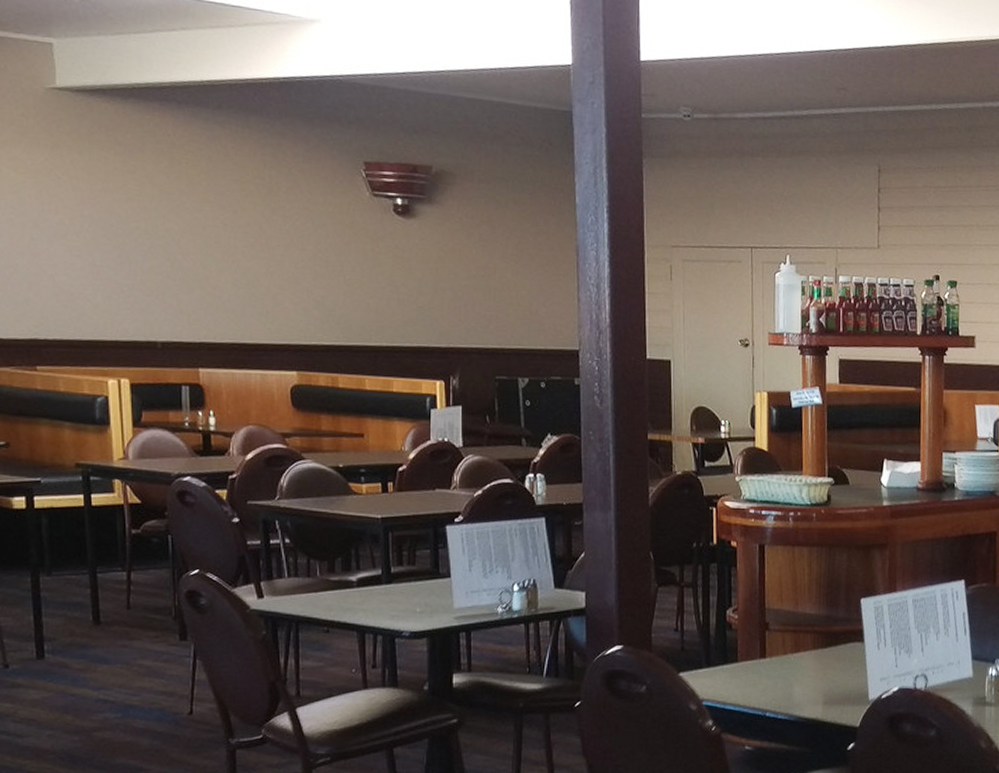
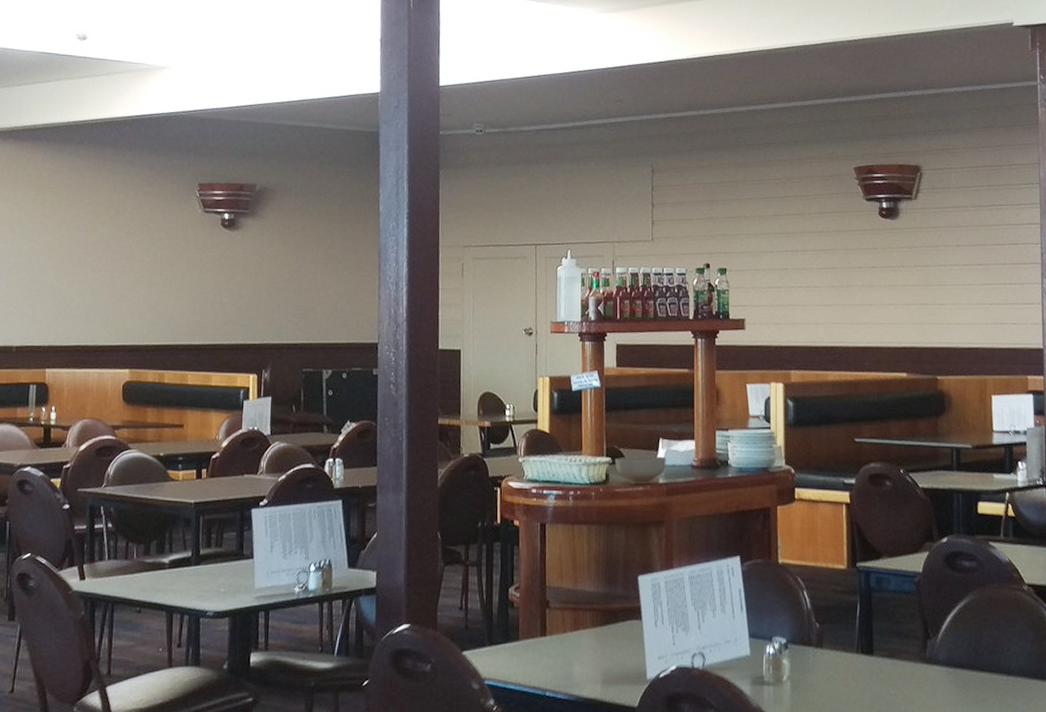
bowl: none [837,477,891,506] -> present [614,456,666,484]

